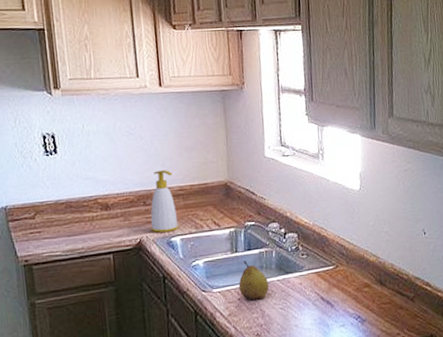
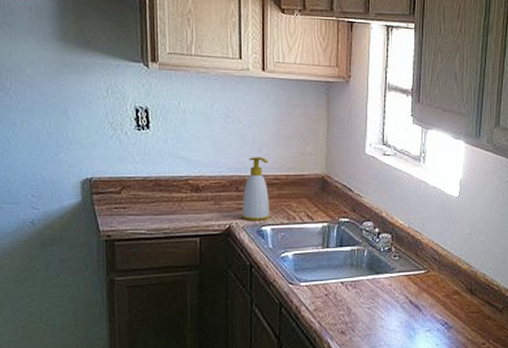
fruit: present [238,261,270,301] -> none [327,257,358,297]

